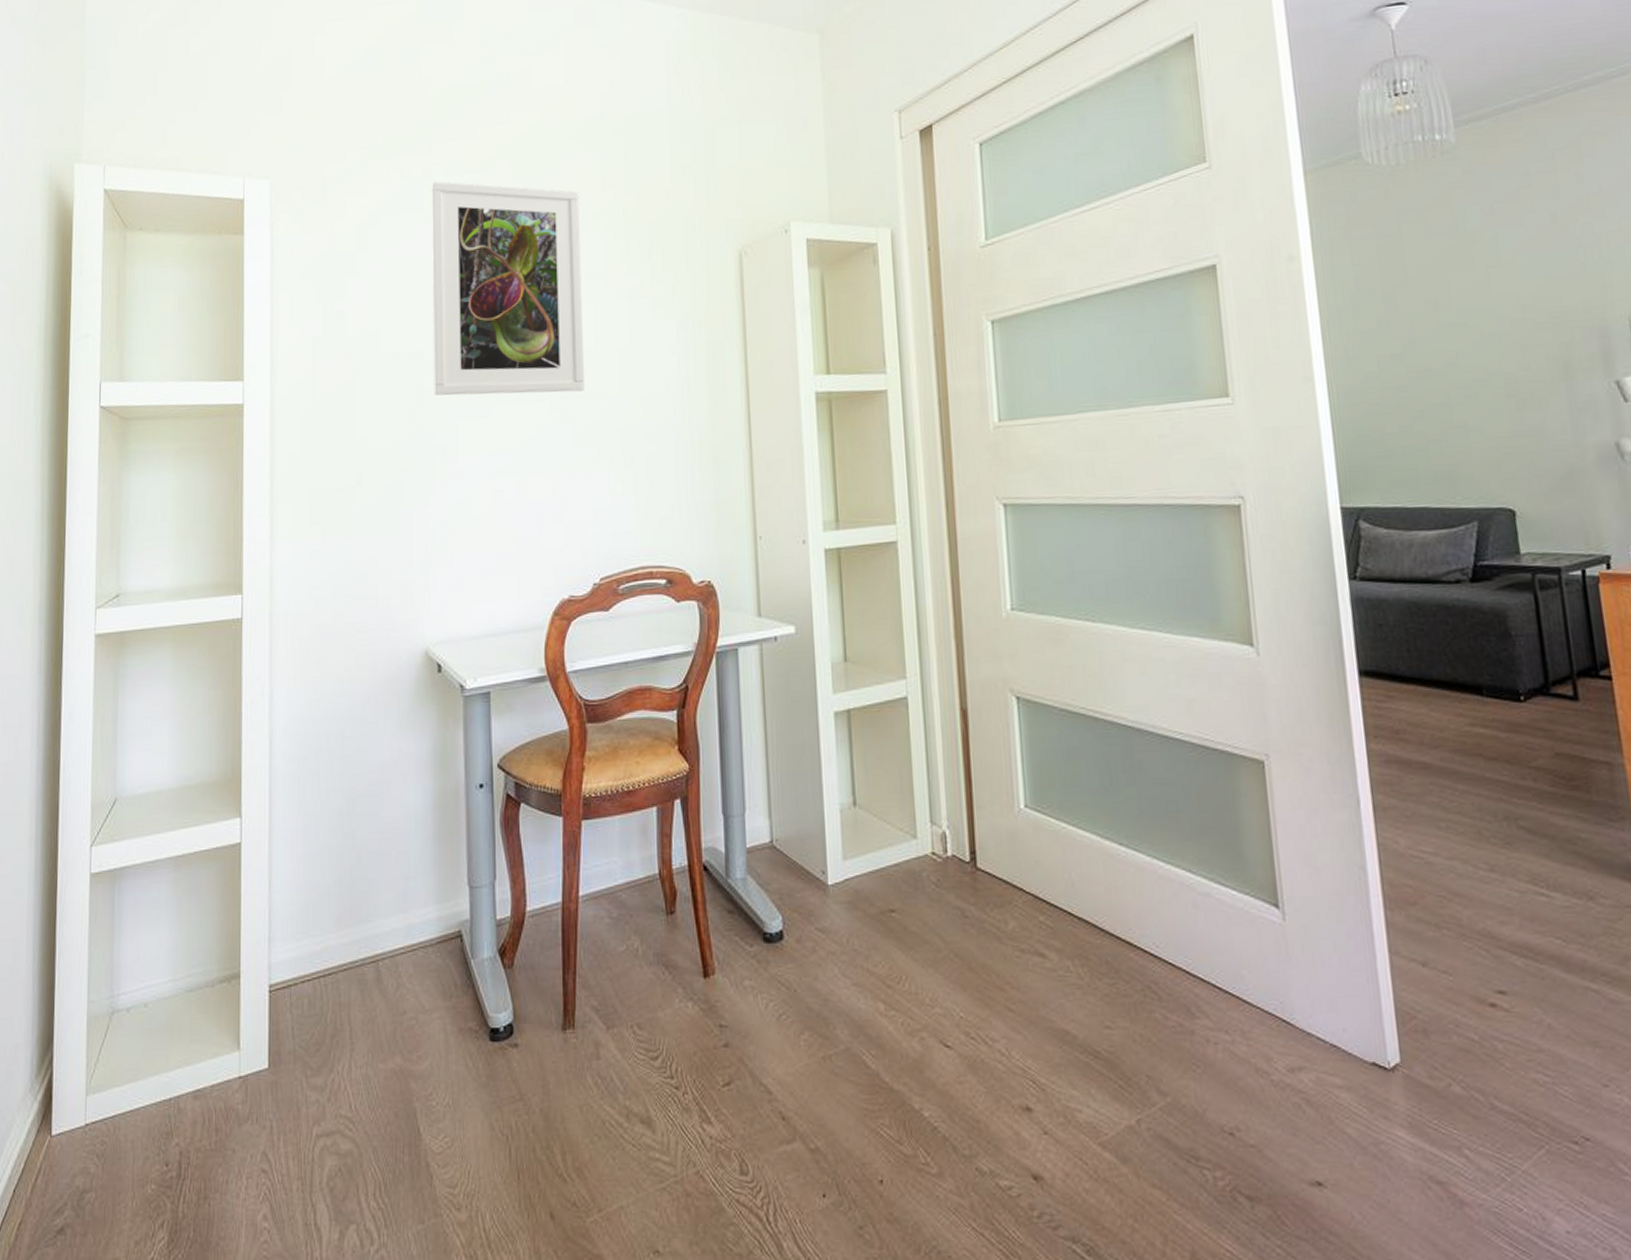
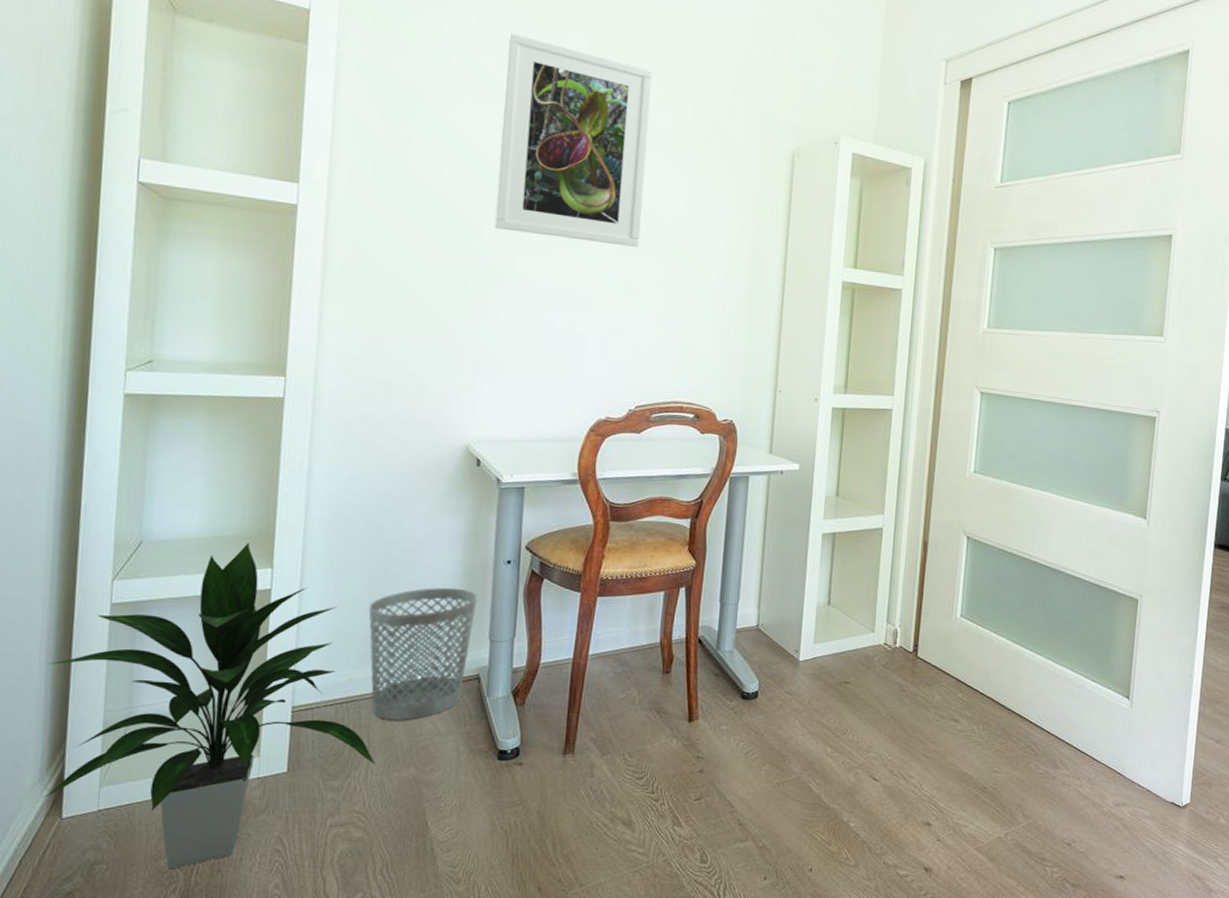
indoor plant: none [34,790,360,1198] -> present [43,543,376,870]
wastebasket: none [339,823,452,997] -> present [368,587,478,721]

